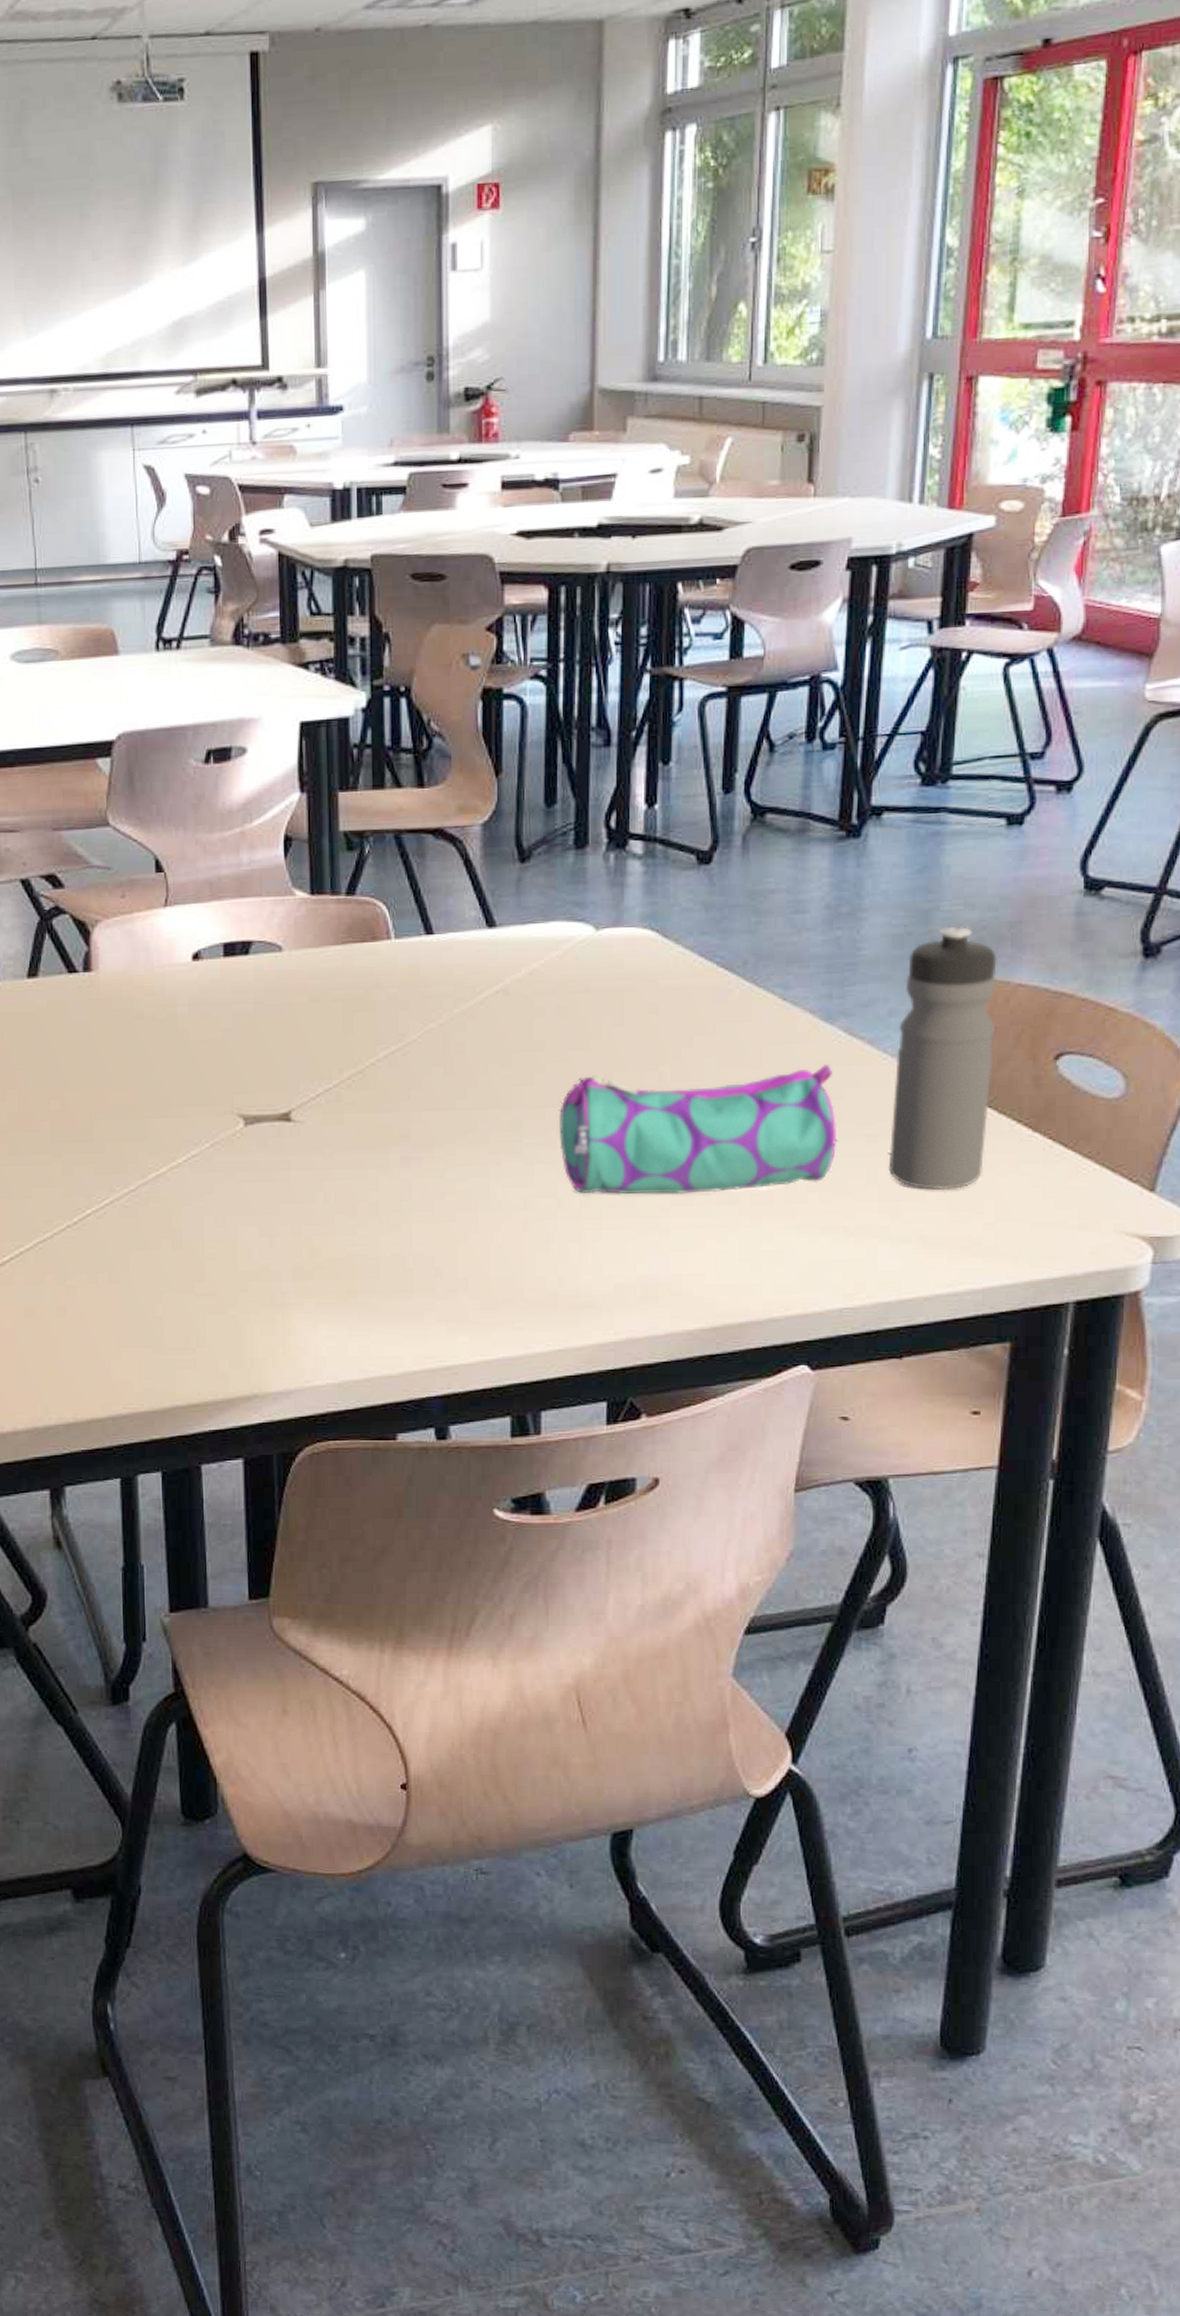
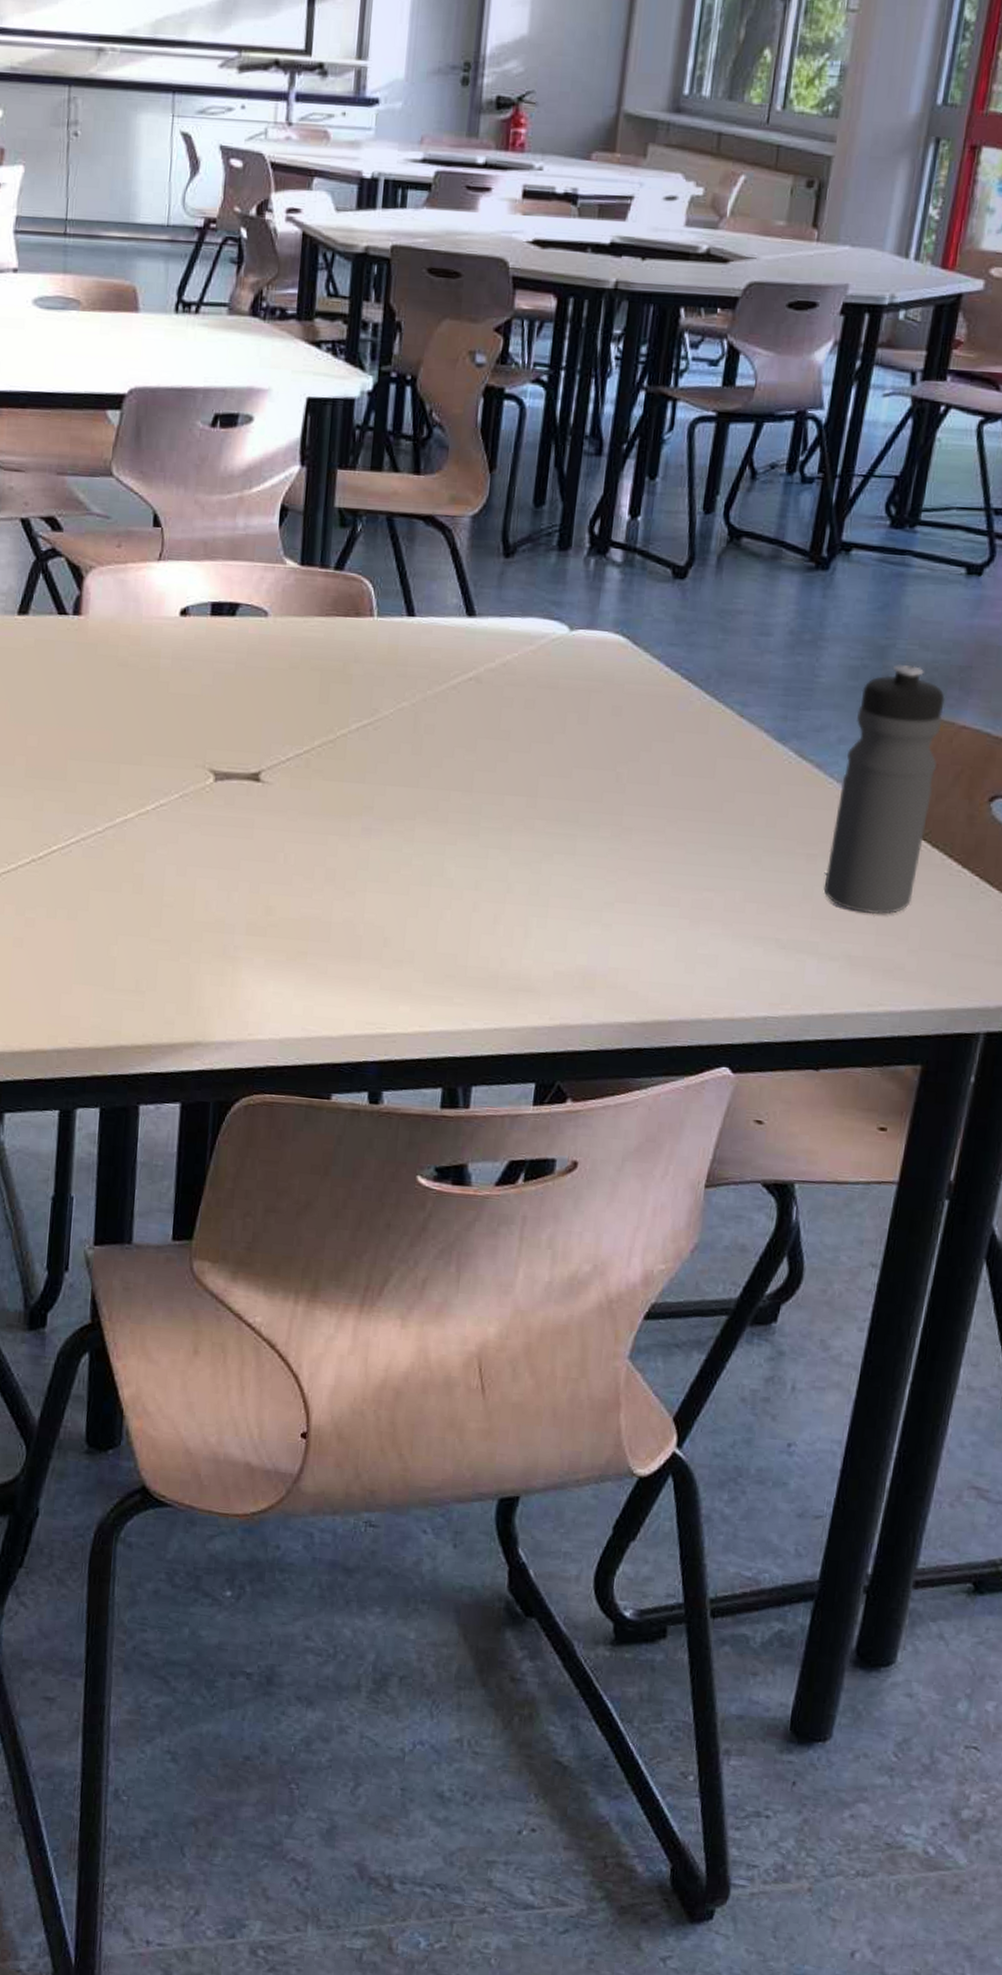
pencil case: present [559,1063,838,1194] -> none [515,768,780,895]

